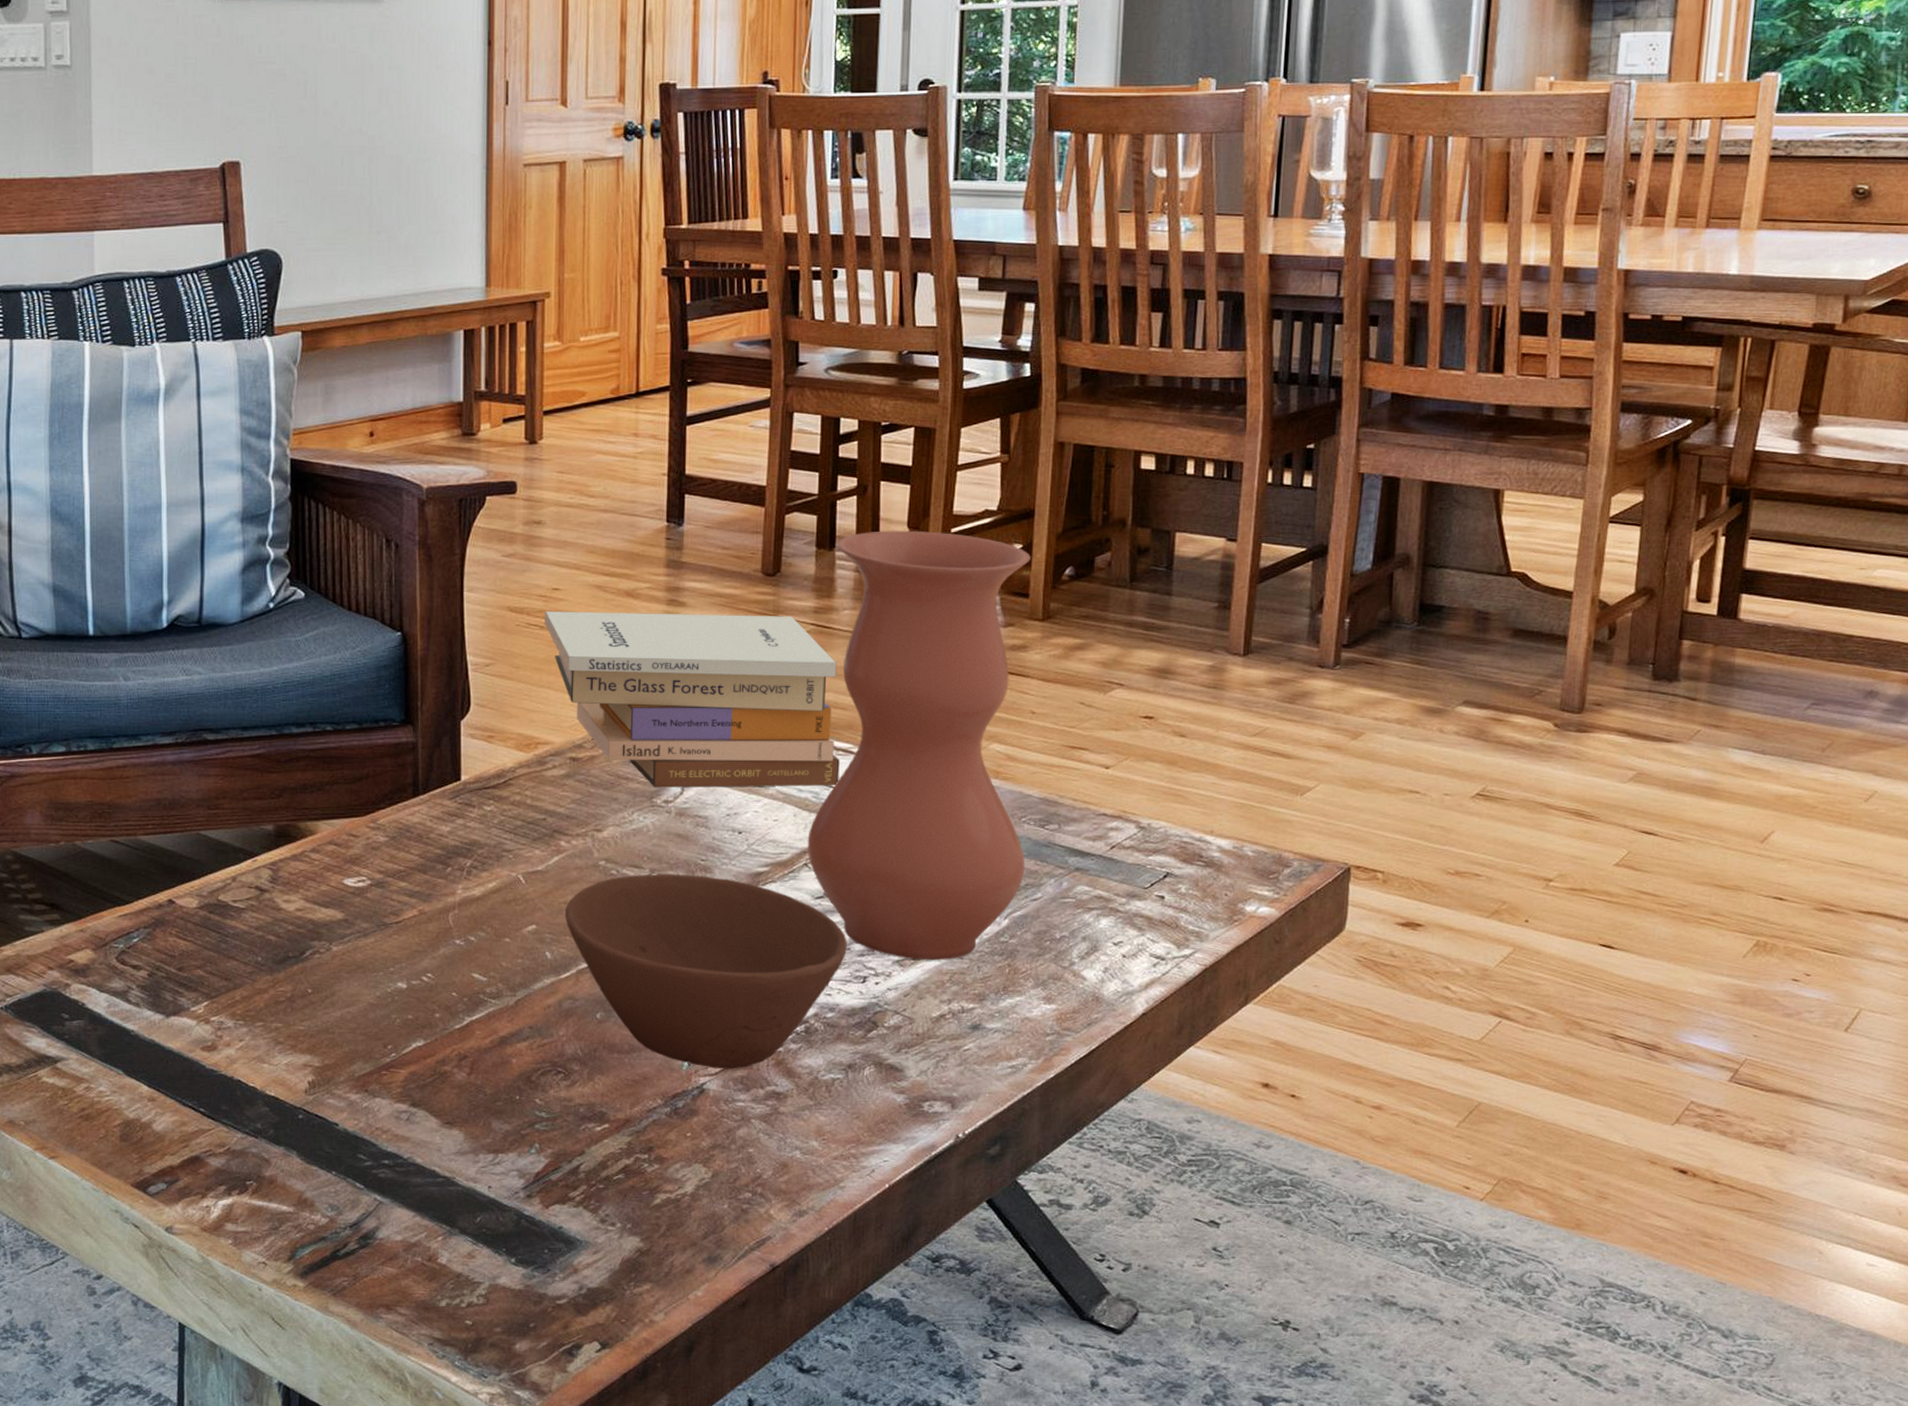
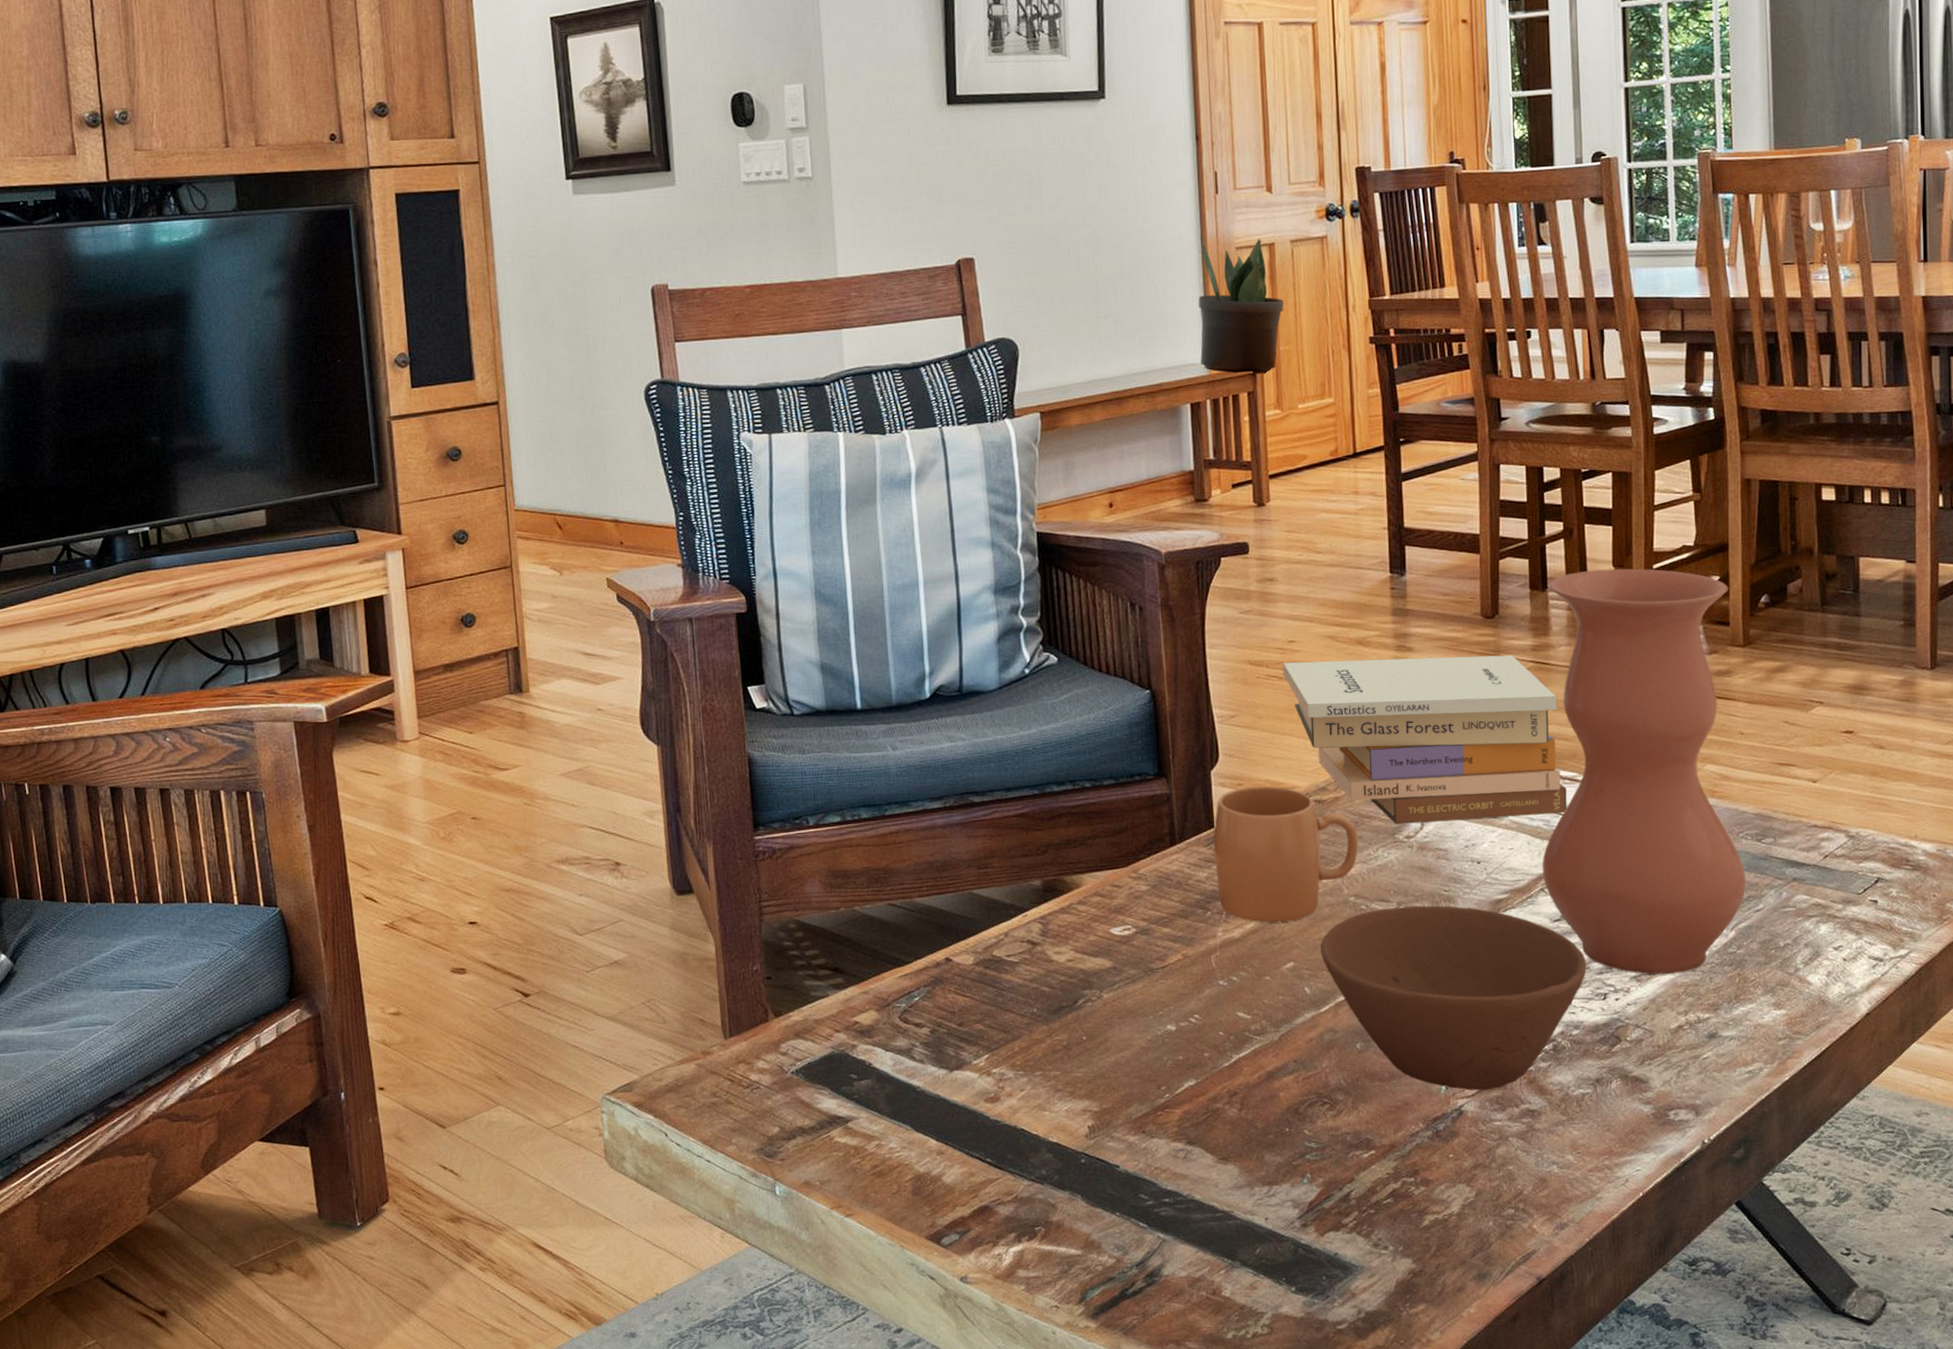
mug: none [458,739,613,882] -> present [1213,785,1359,923]
planter: none [478,148,573,302] -> present [1198,235,1285,374]

